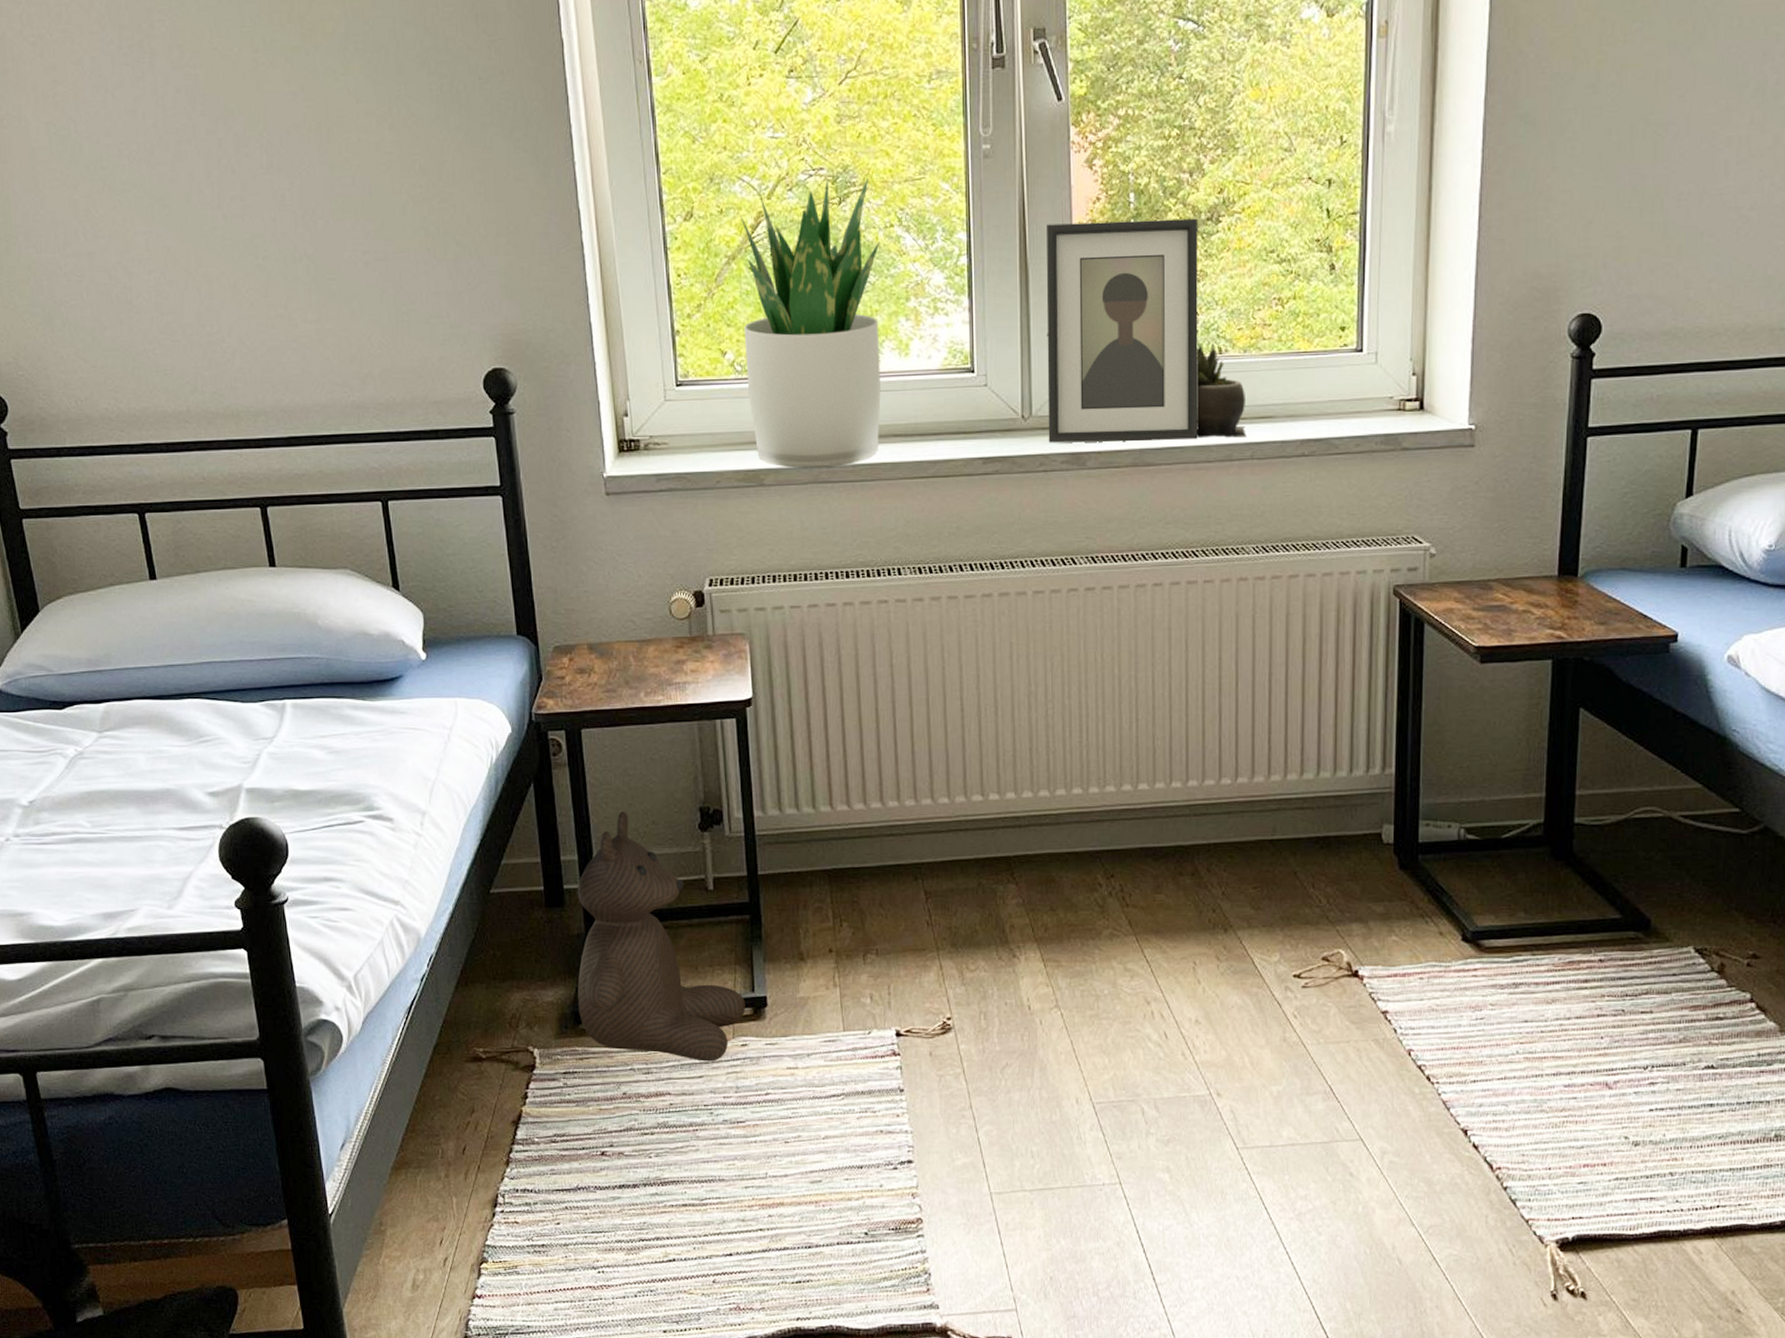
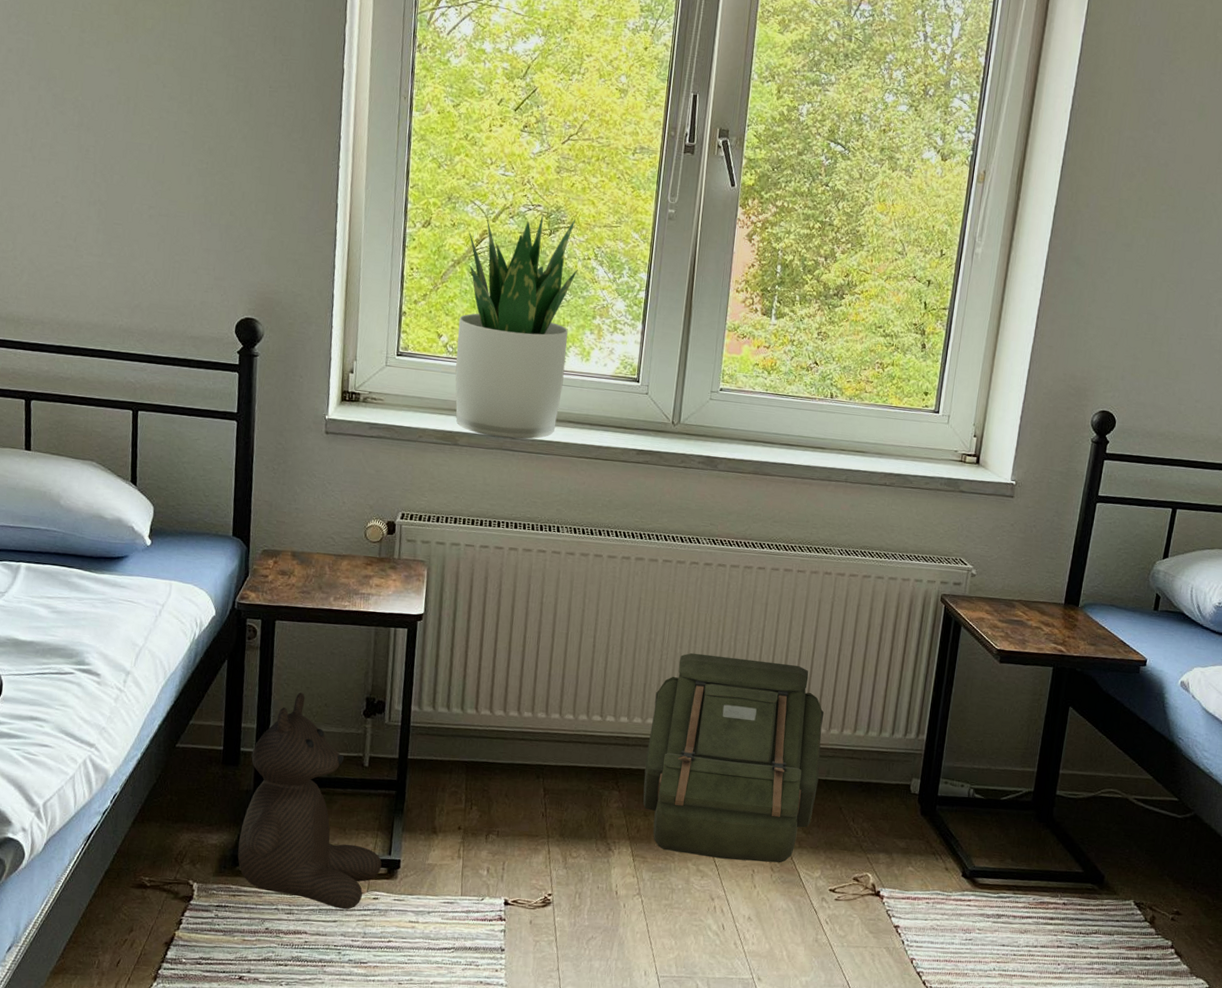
backpack: none [1044,700,1263,952] -> present [643,652,824,863]
picture frame: present [1046,218,1199,443] -> none [690,278,827,461]
succulent plant: present [1197,342,1247,439] -> none [806,387,847,465]

